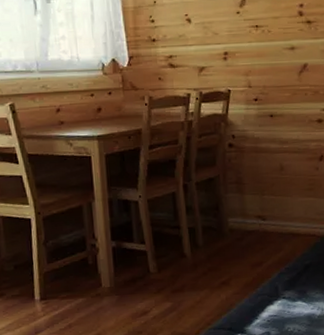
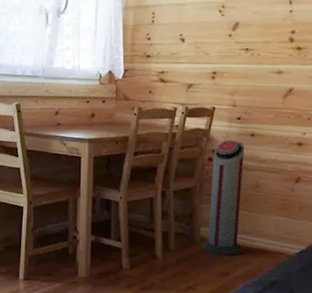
air purifier: none [231,123,274,245] -> present [202,140,245,256]

